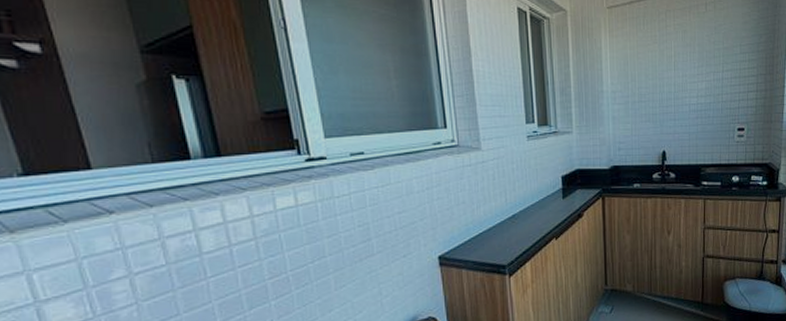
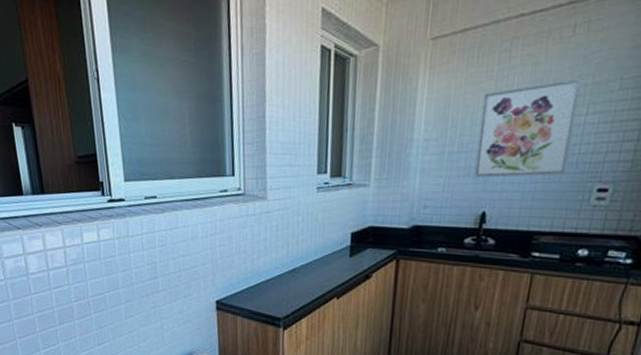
wall art: none [652,44,716,123] -> present [474,78,582,178]

